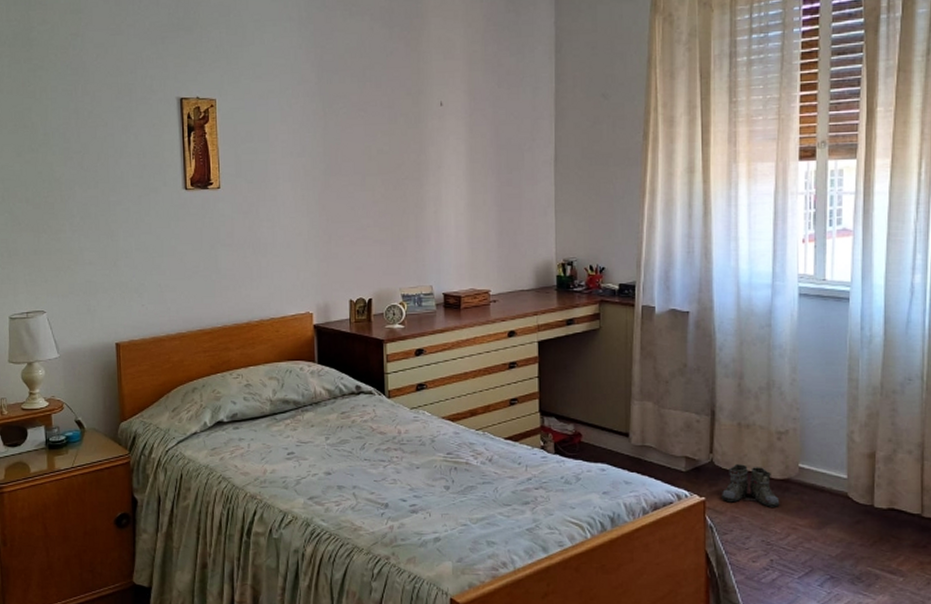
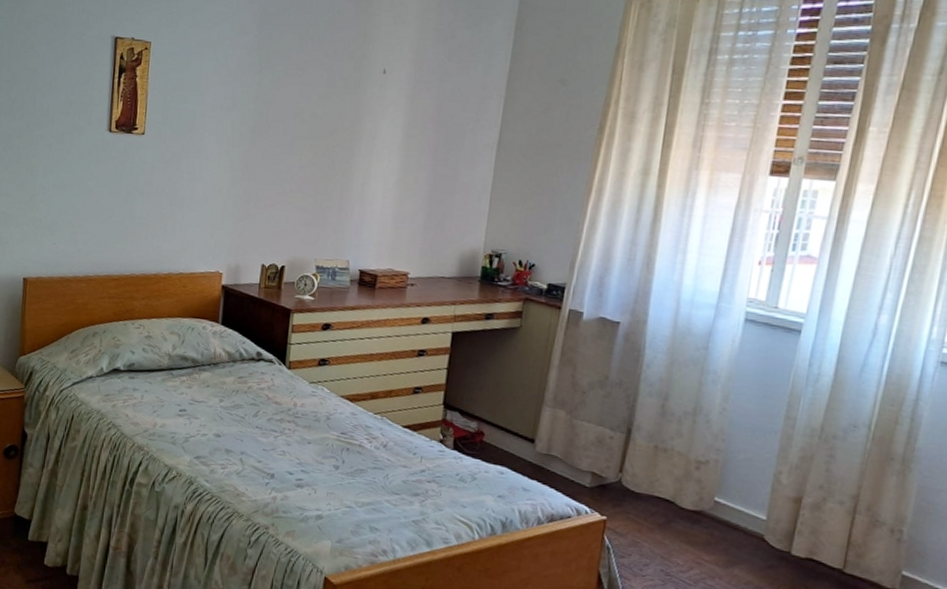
boots: present [721,464,780,507] -> none [624,488,688,538]

